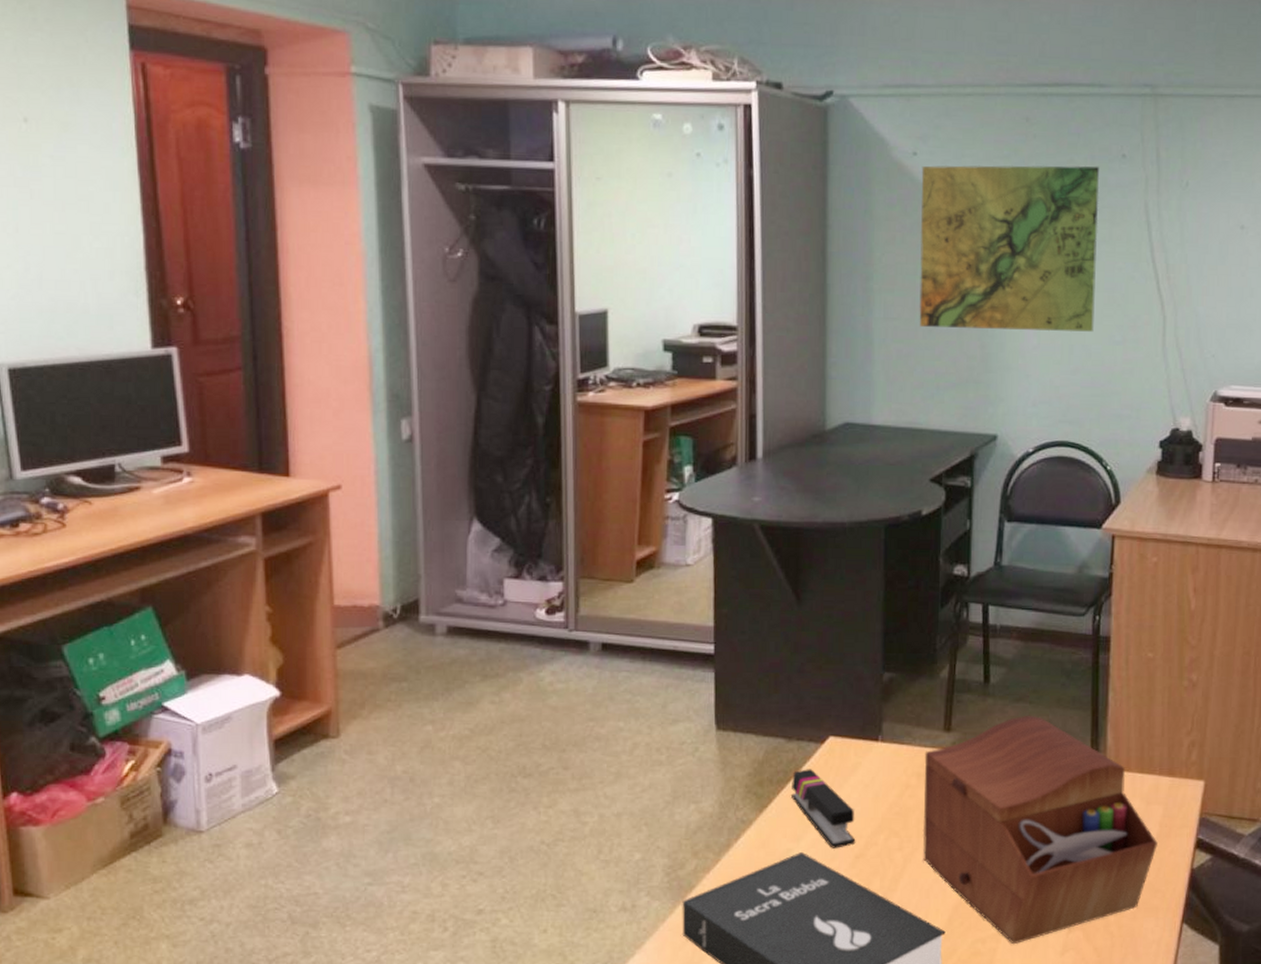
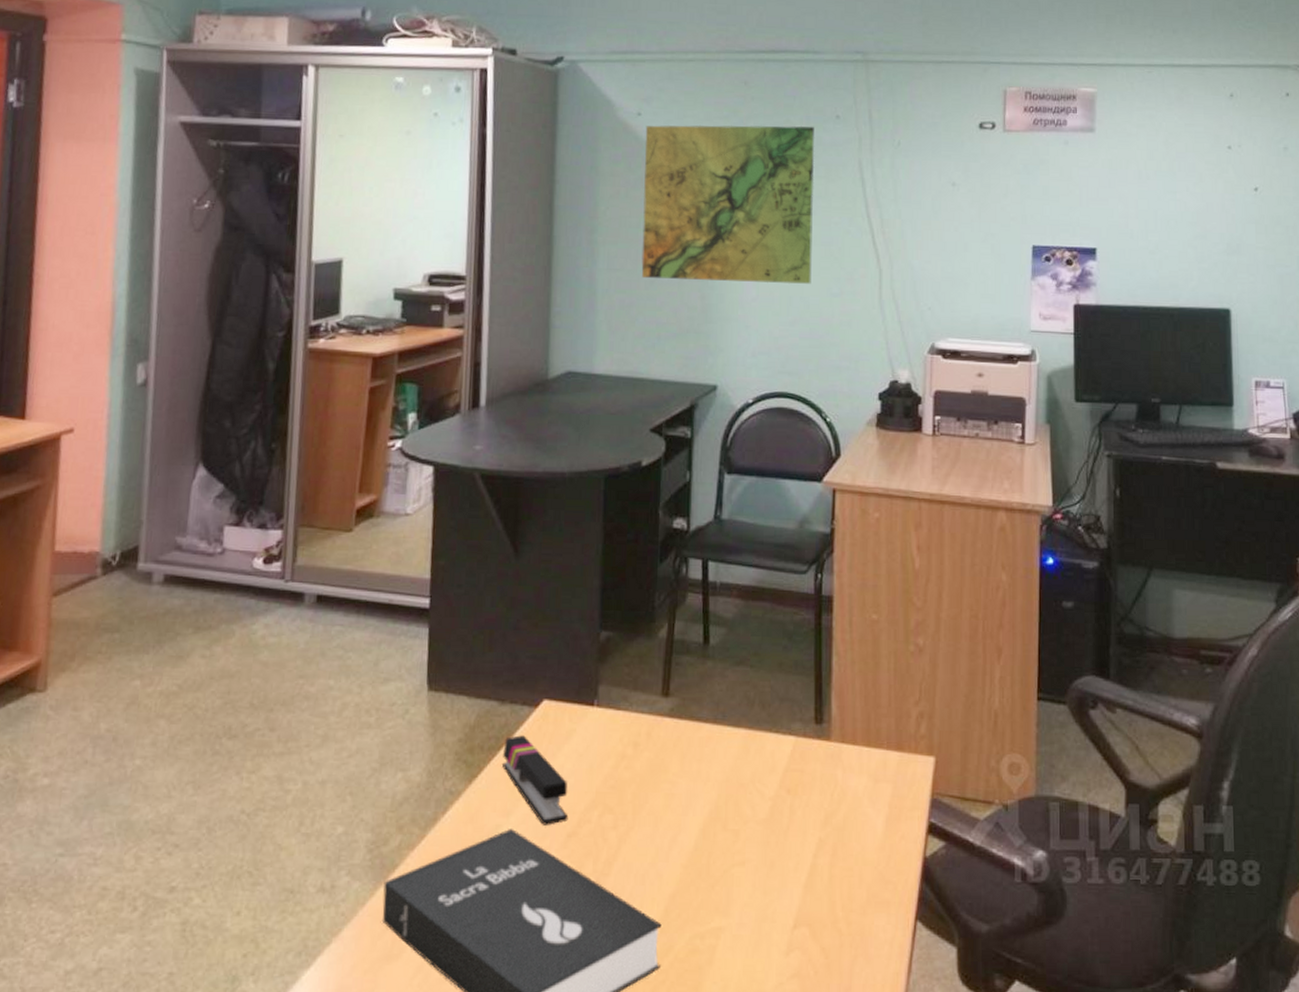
sewing box: present [922,715,1158,945] -> none [638,680,887,942]

